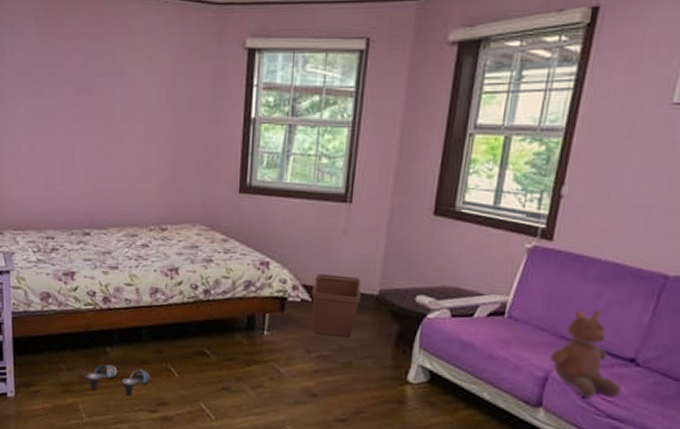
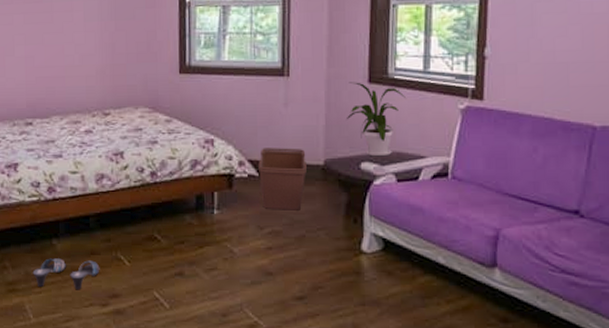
house plant: none [407,213,471,292] -> present [347,82,406,157]
teddy bear: present [550,309,621,398] -> none [498,163,571,254]

